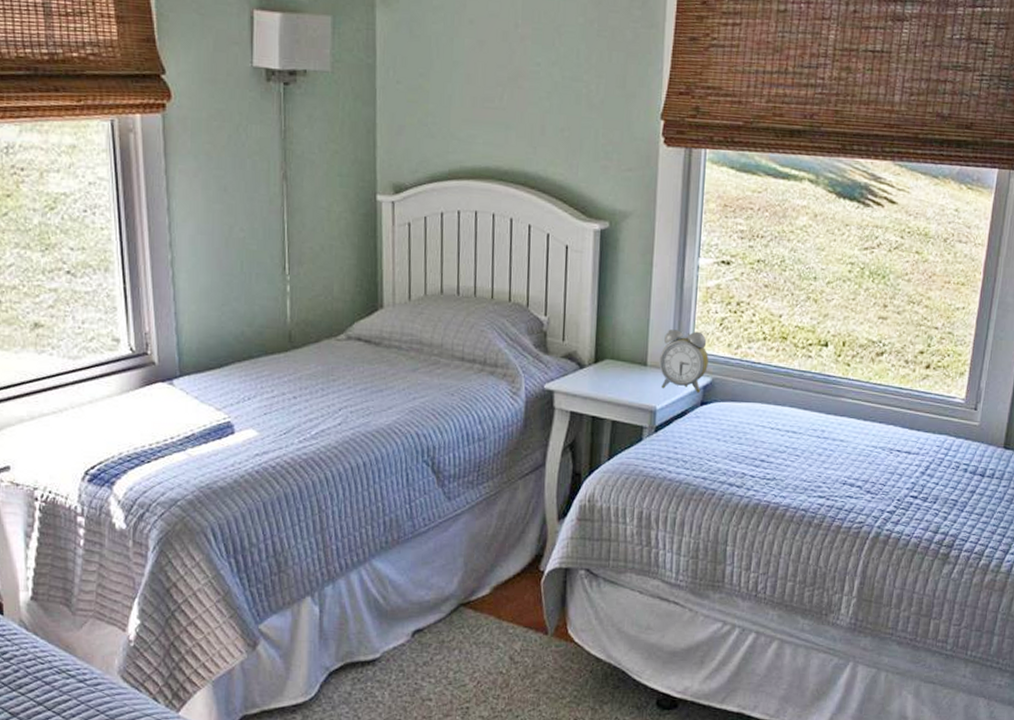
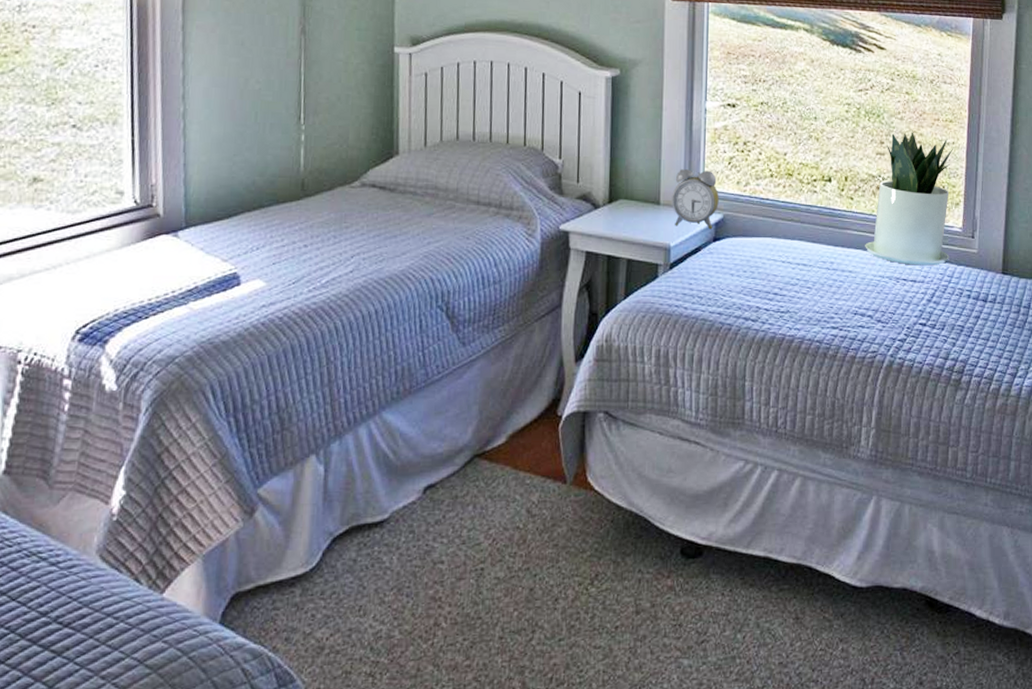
planter: none [859,295,964,438] -> present [865,132,954,266]

